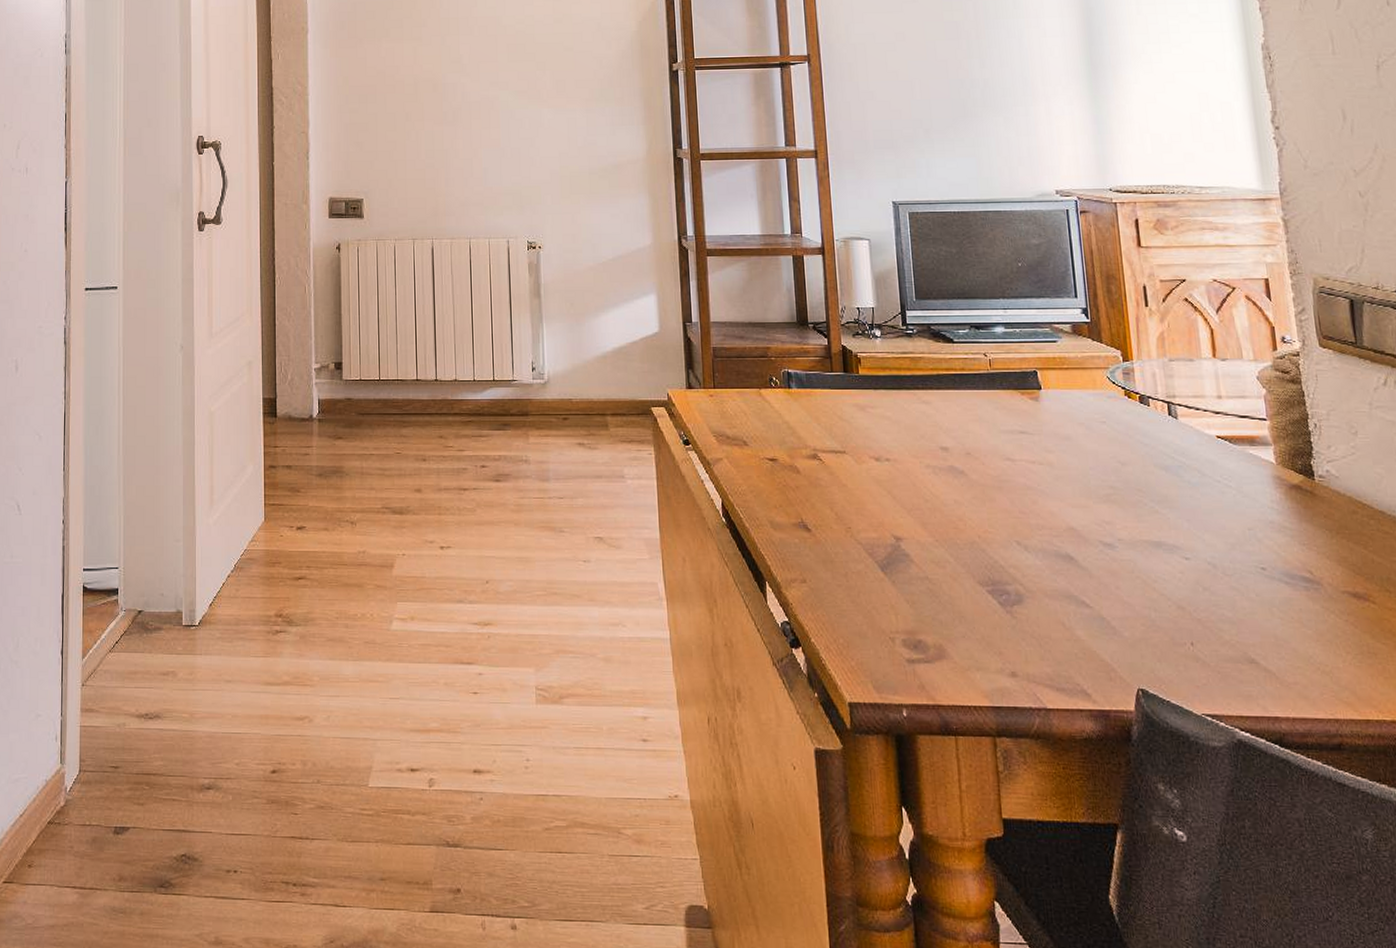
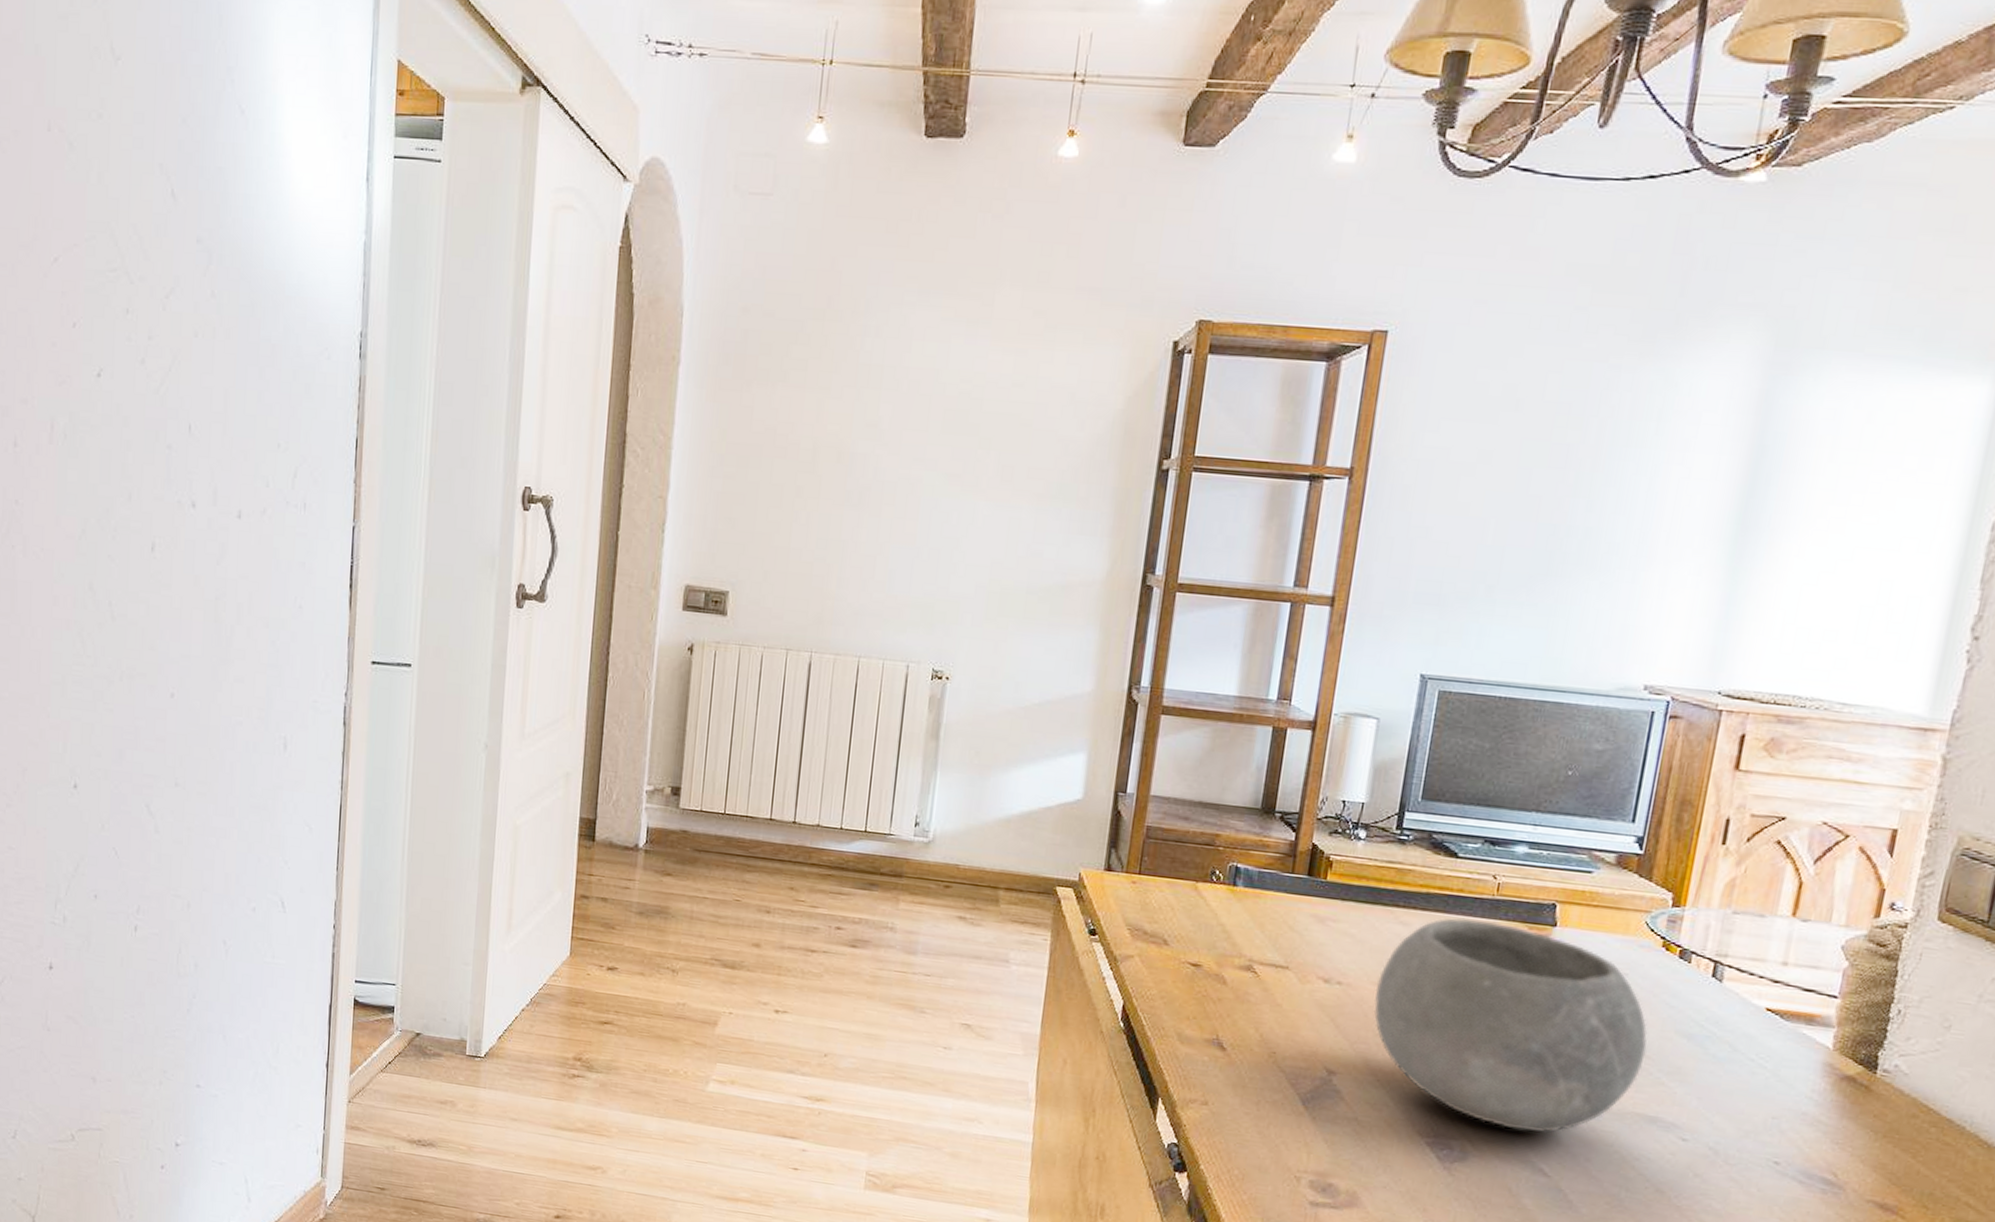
bowl: none [916,391,1137,569] -> present [1373,917,1648,1133]

